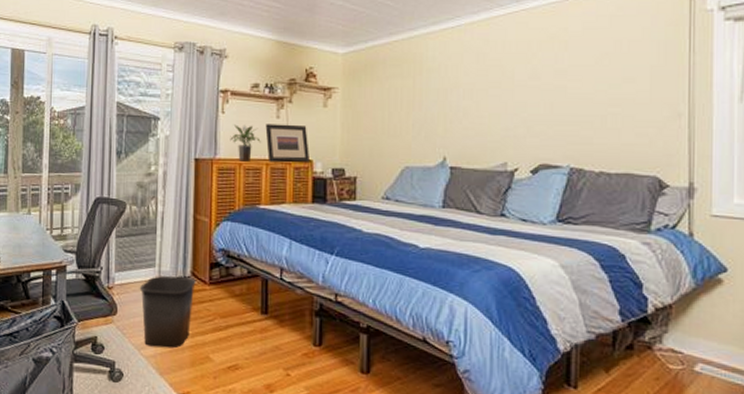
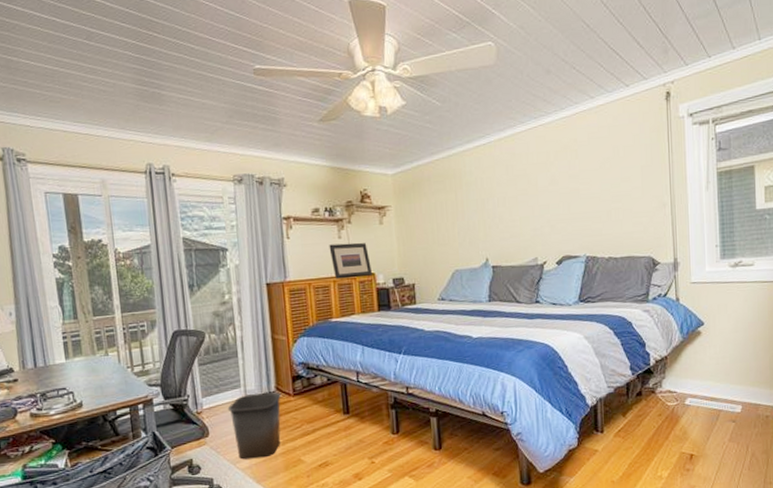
potted plant: present [230,124,261,162] -> none [297,247,326,282]

